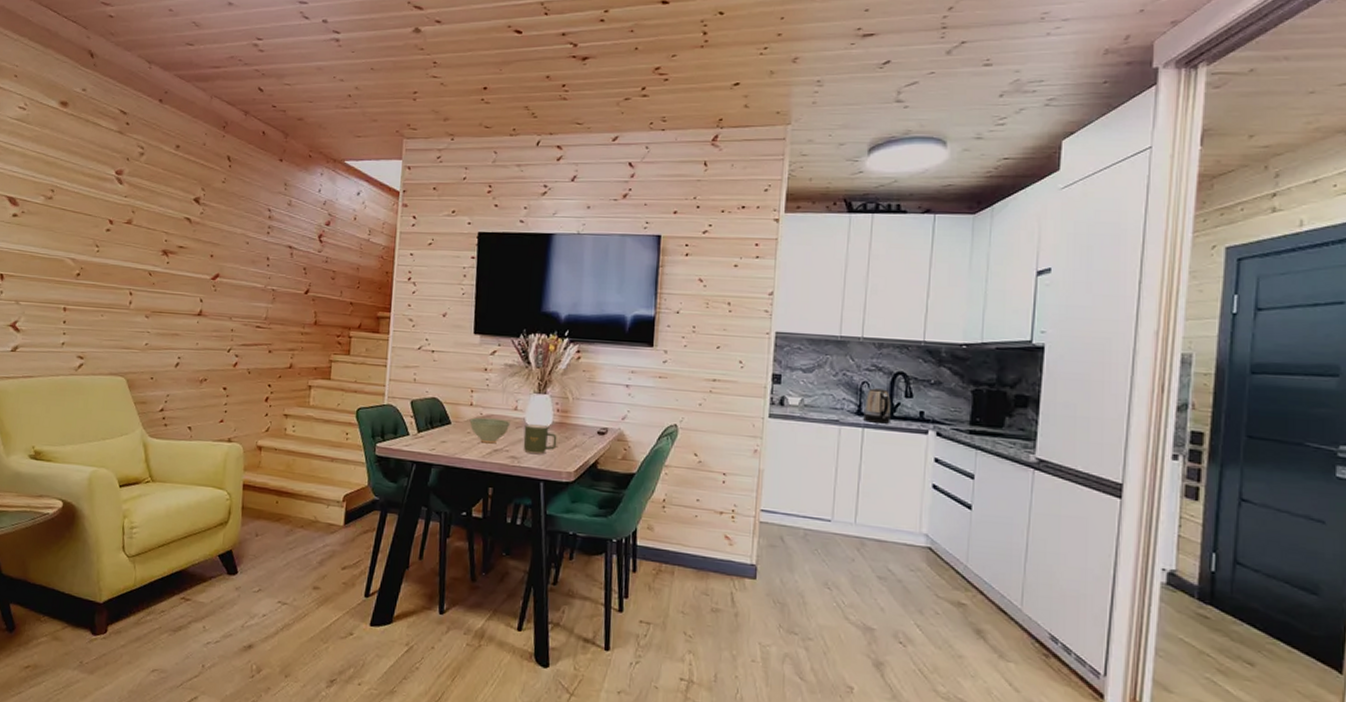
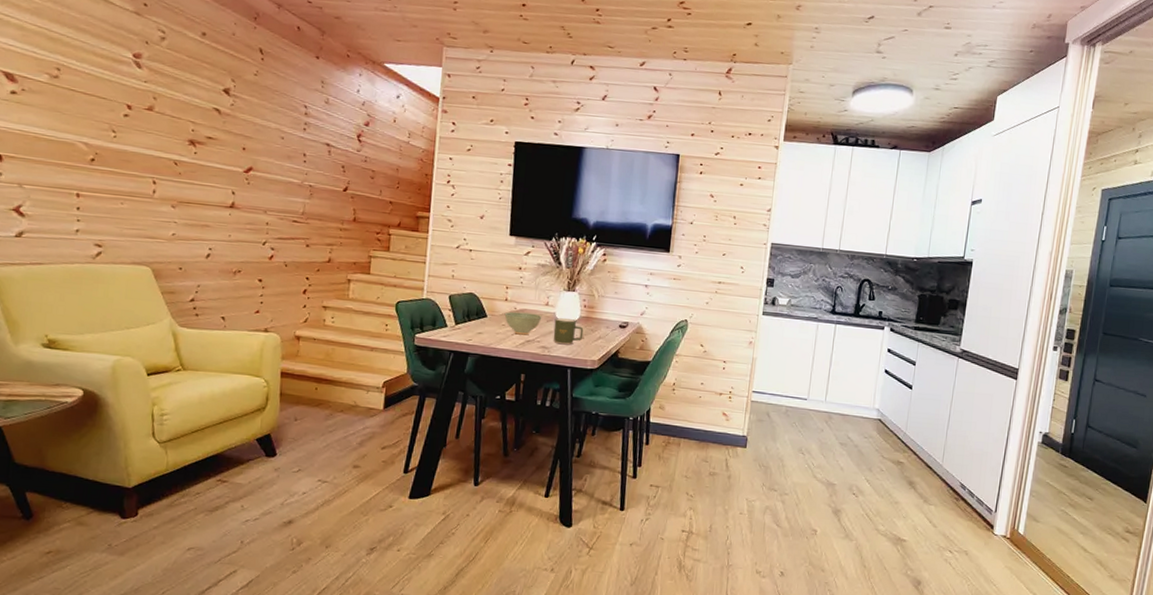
kettle: present [863,388,891,424] -> none [836,292,858,321]

